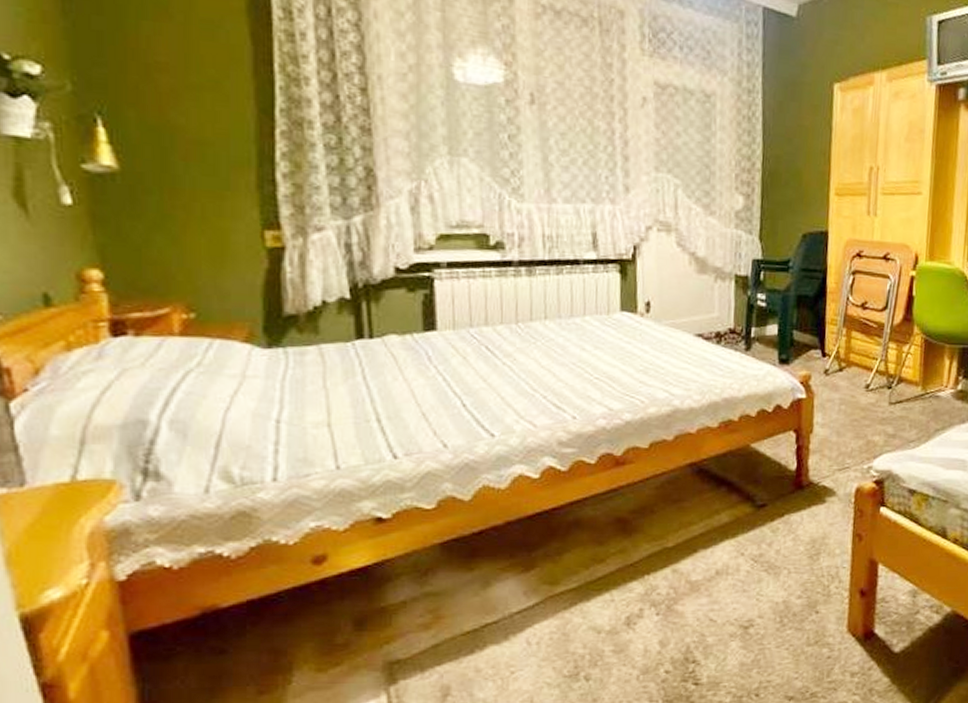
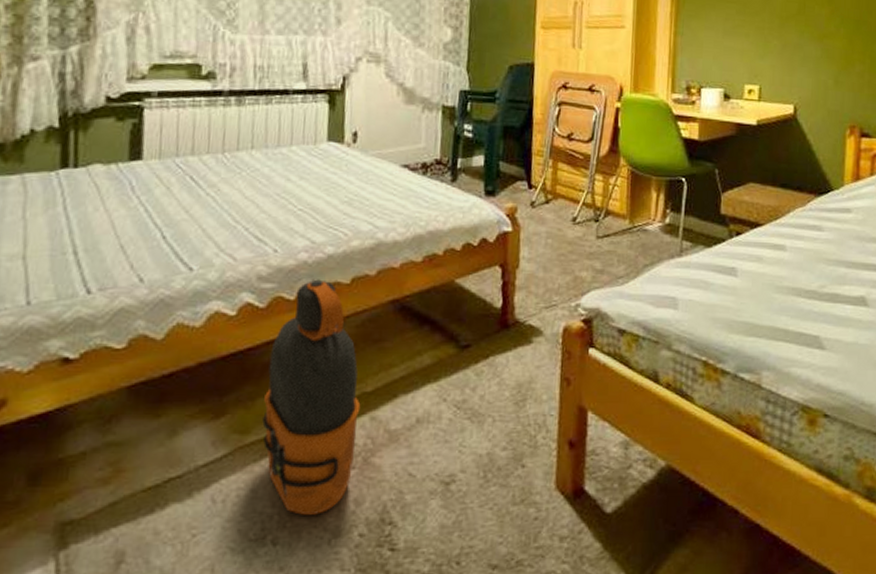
water bottle: none [570,444,663,655] -> present [262,279,361,515]

